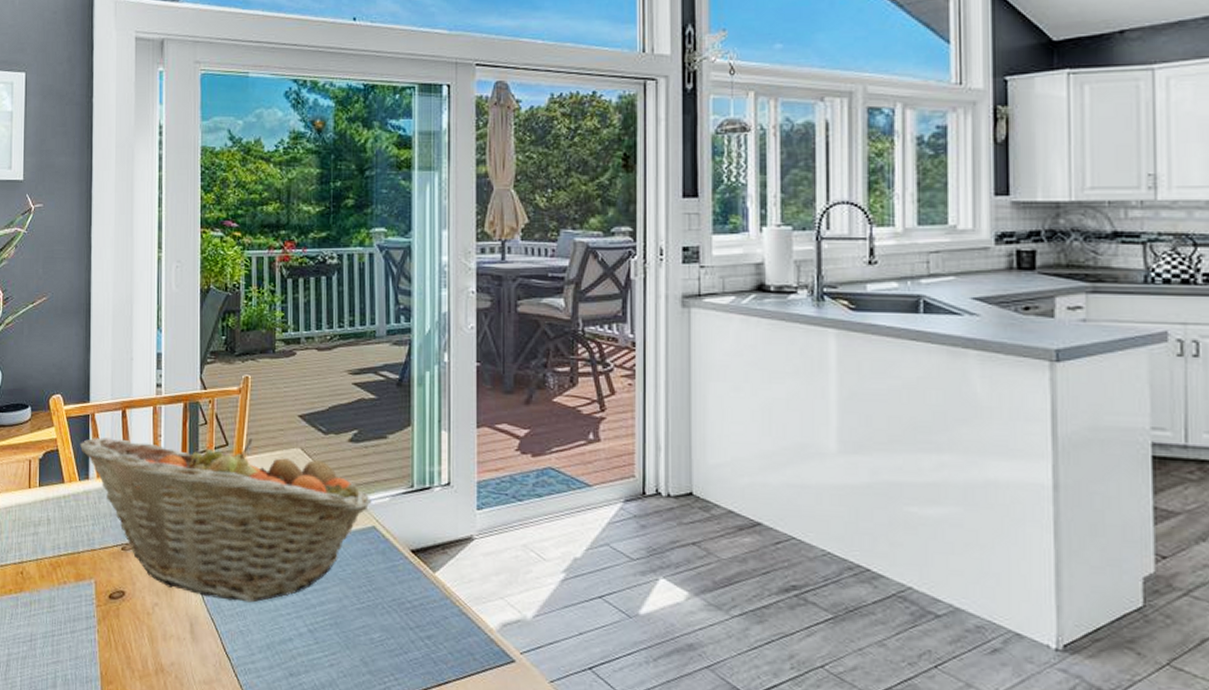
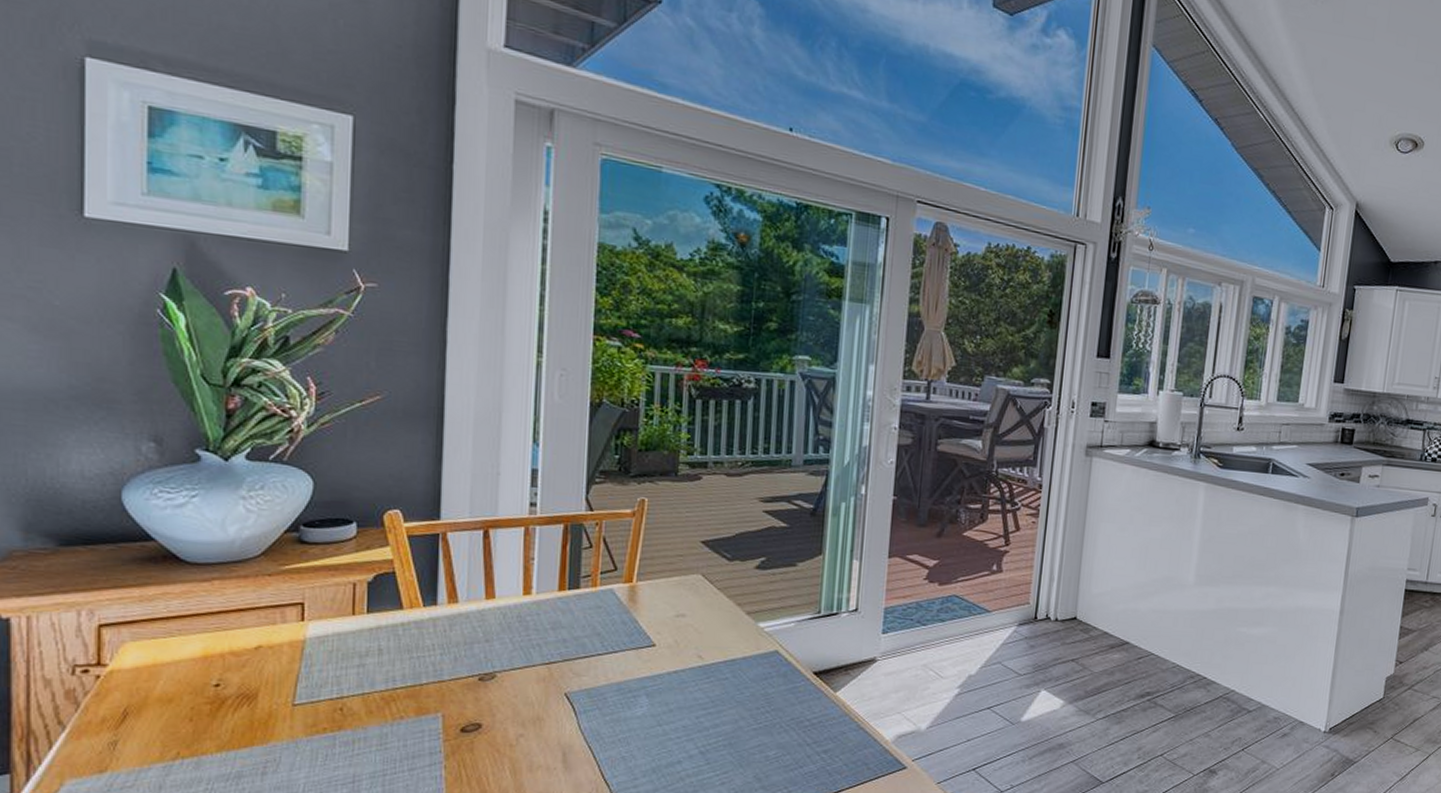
fruit basket: present [79,437,372,603] -> none [424,559,776,729]

